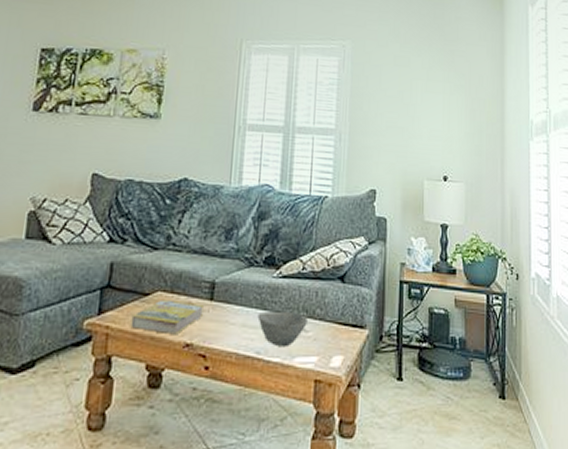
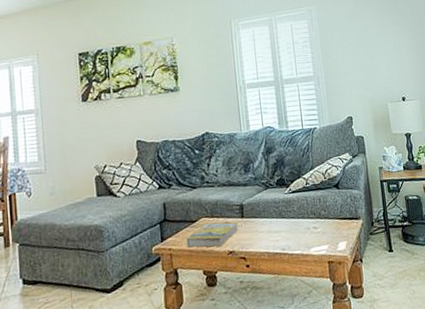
bowl: present [257,311,309,348] -> none [278,216,317,243]

